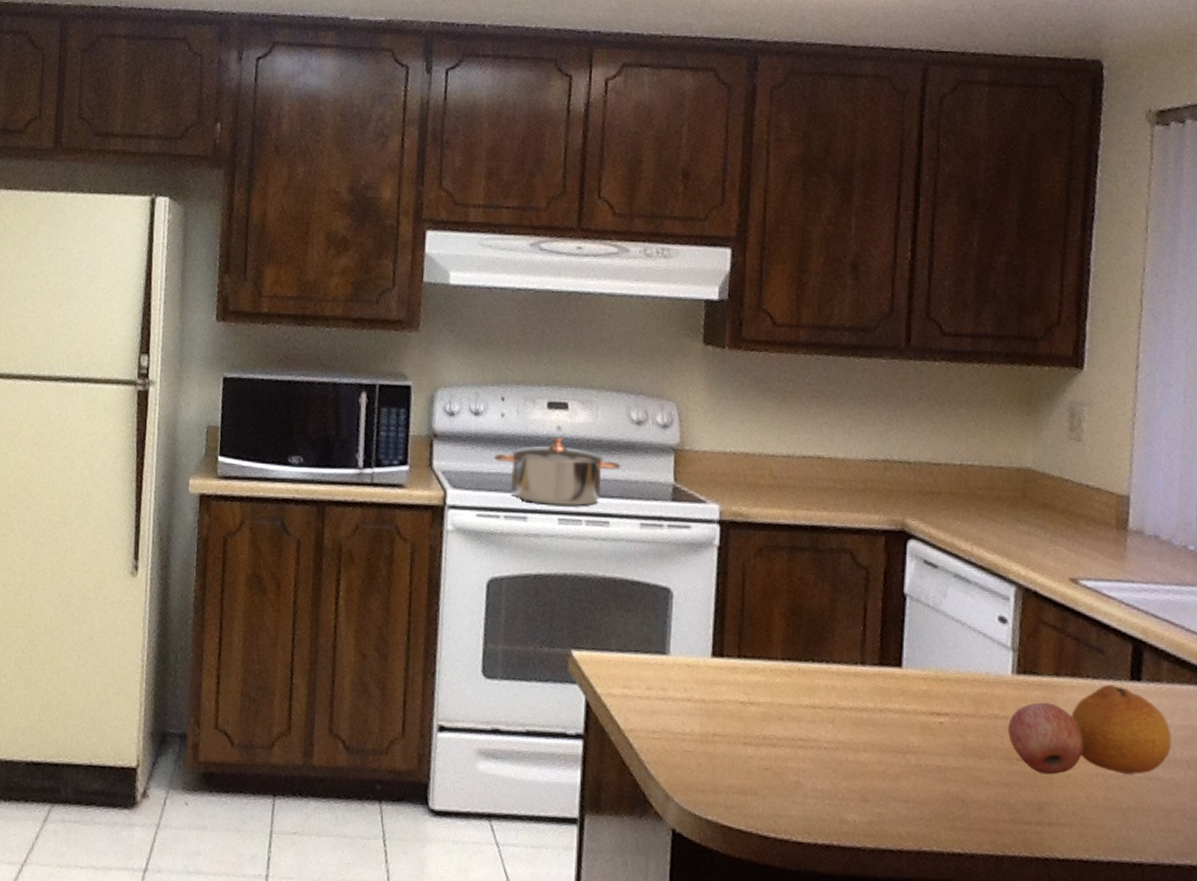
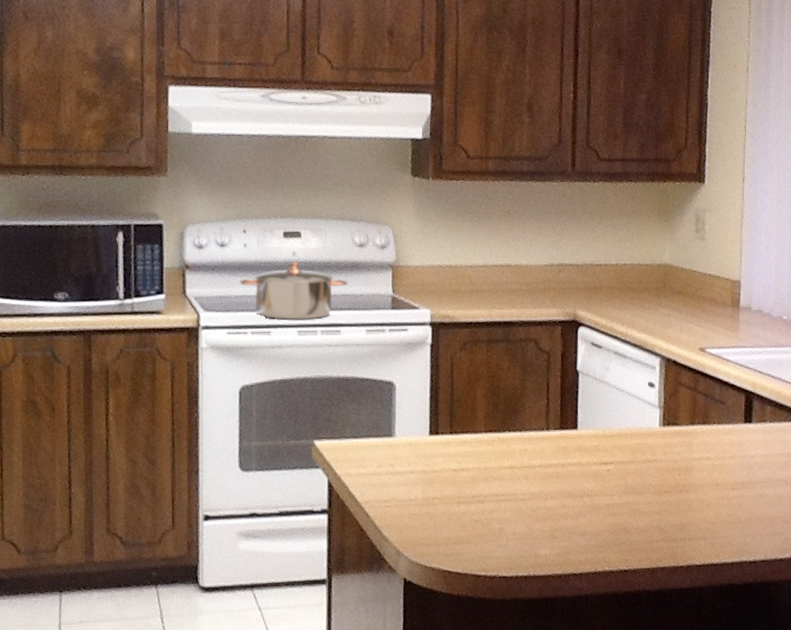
fruit: present [1008,702,1083,775] -> none [658,446,712,502]
fruit: present [1071,684,1172,774] -> none [703,427,774,495]

